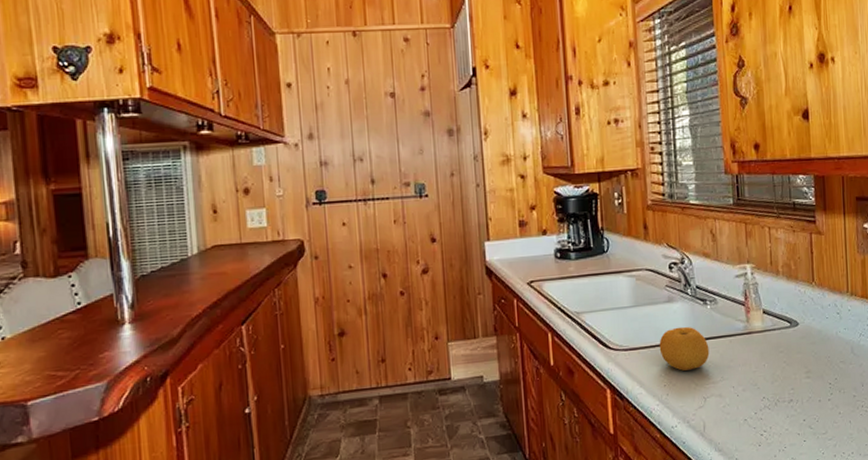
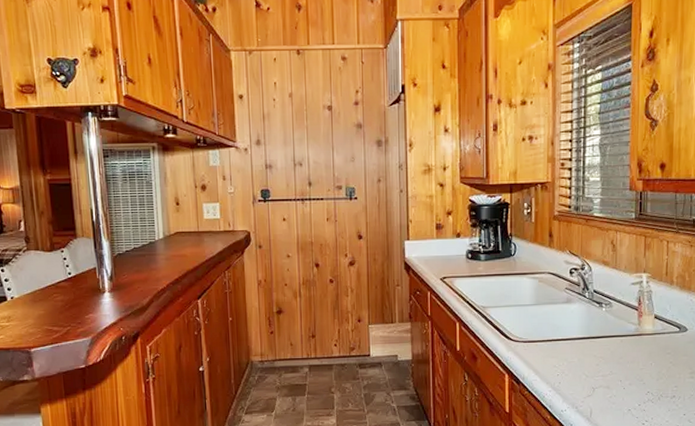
fruit: present [659,326,710,371] -> none [555,325,601,363]

